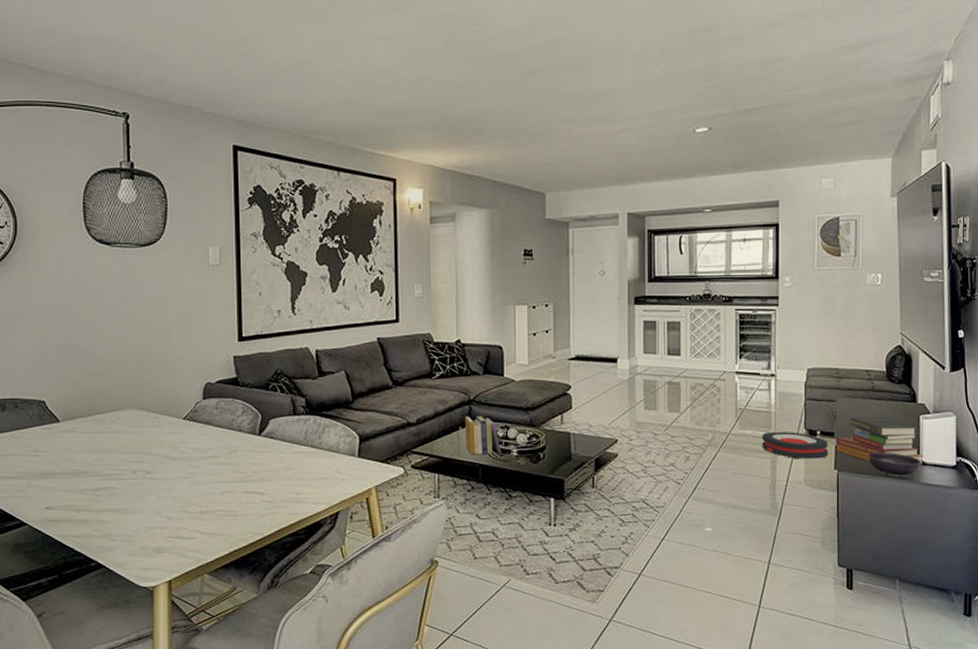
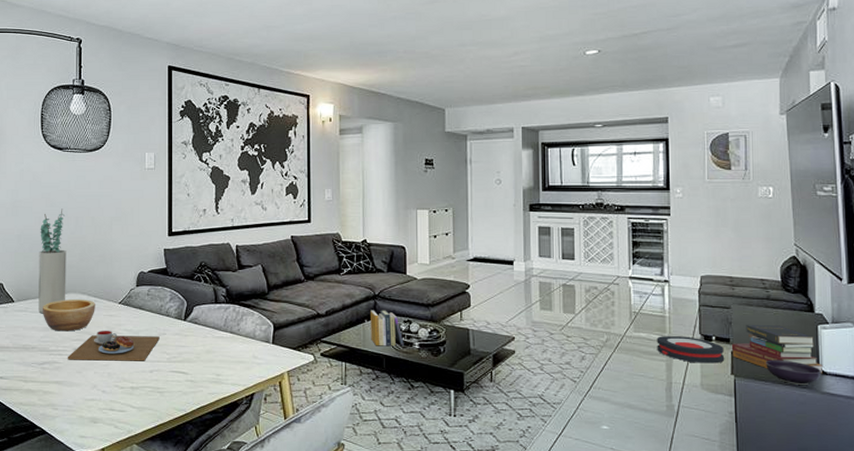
vase: none [87,313,121,434] -> present [38,208,66,314]
bowl: none [93,416,156,453] -> present [42,299,95,332]
place setting: none [125,449,231,485] -> present [67,330,160,361]

